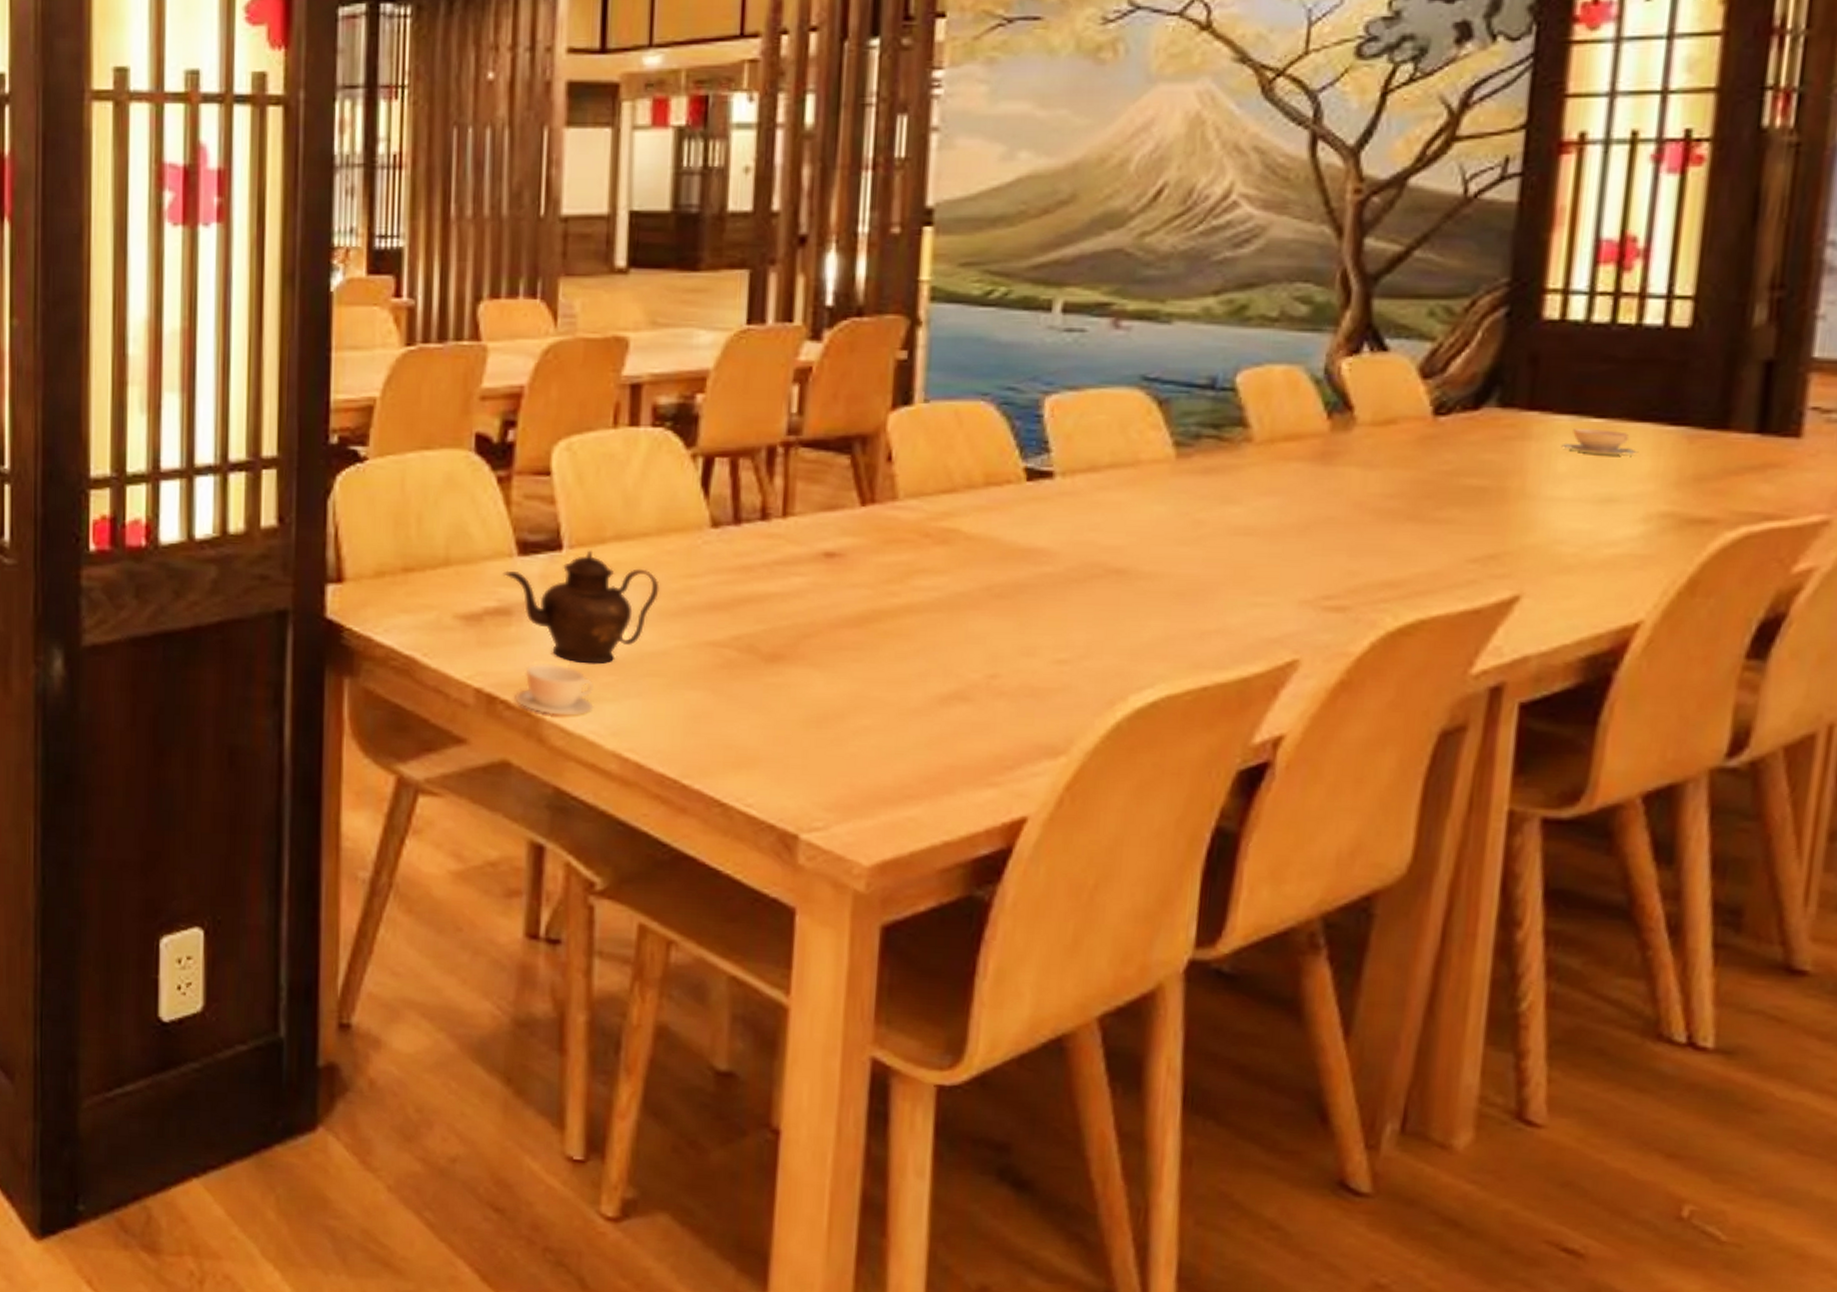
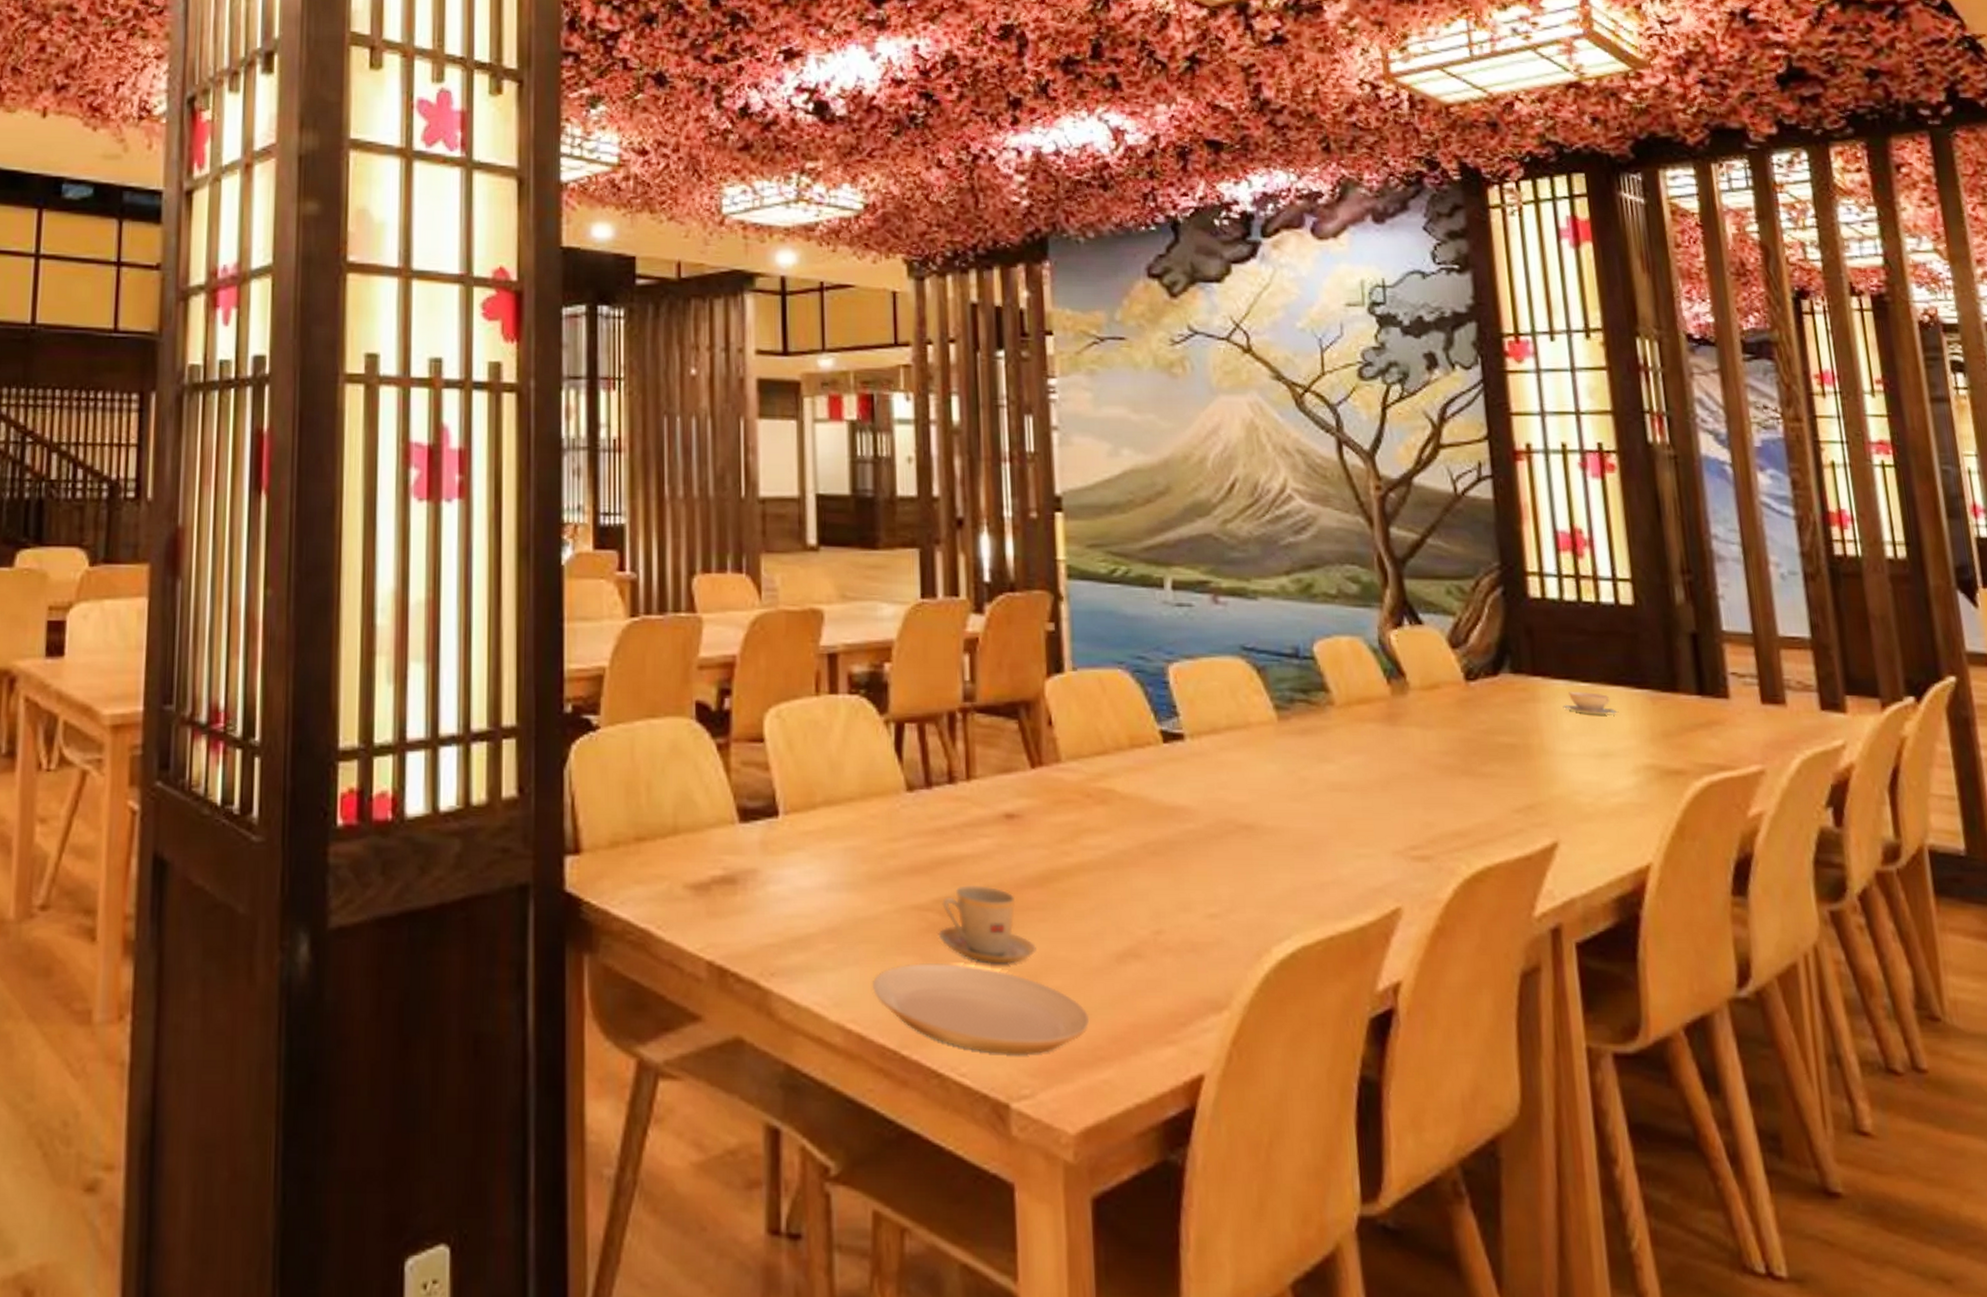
teapot: present [502,550,660,665] -> none [726,816,867,932]
teacup: present [515,664,594,716] -> none [744,933,817,987]
plate: none [655,698,900,790] -> present [872,963,1090,1056]
teacup: none [734,623,846,702] -> present [938,885,1036,964]

